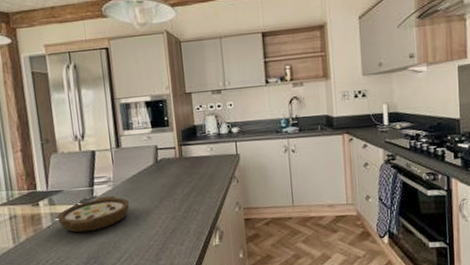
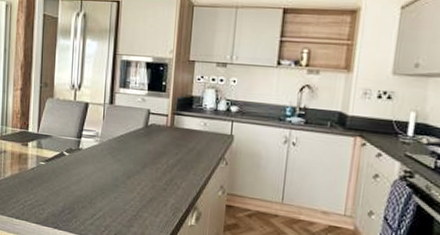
bowl: present [57,195,130,233] -> none [42,150,113,182]

